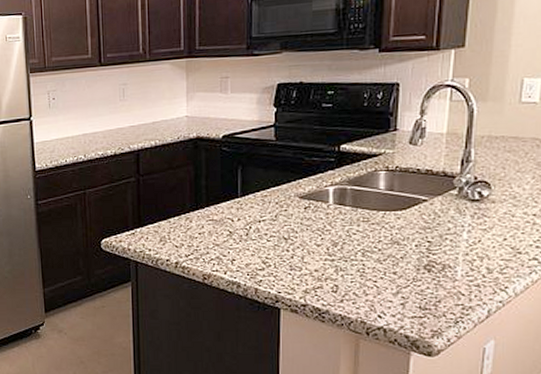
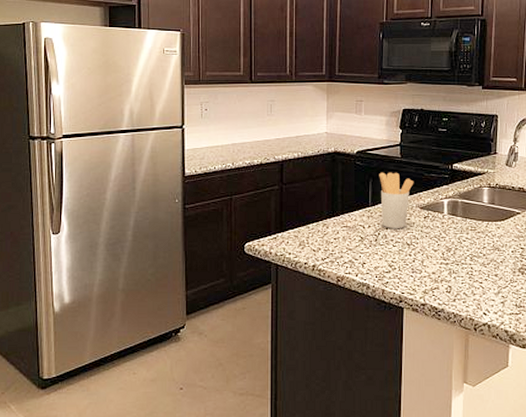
utensil holder: none [249,157,292,221] -> present [379,172,414,228]

